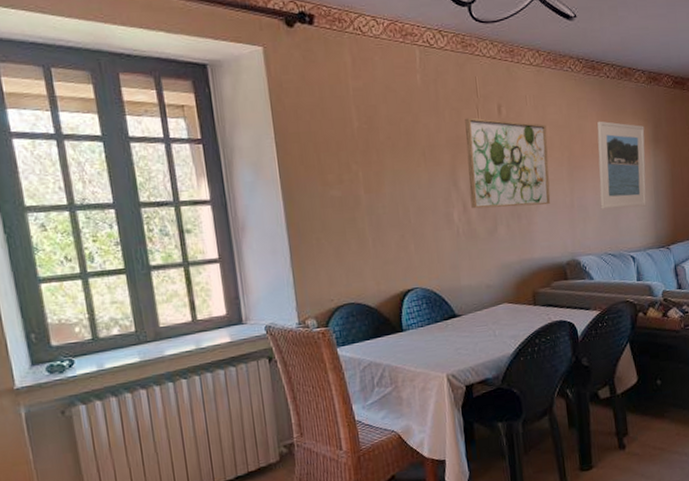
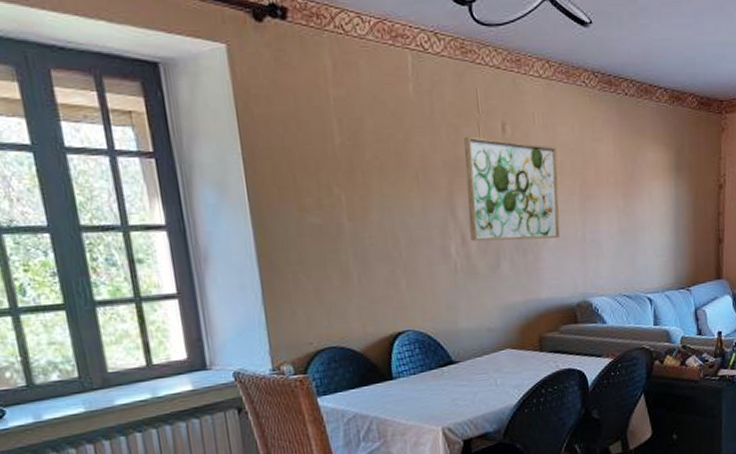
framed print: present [597,121,647,209] -> none [613,144,667,245]

